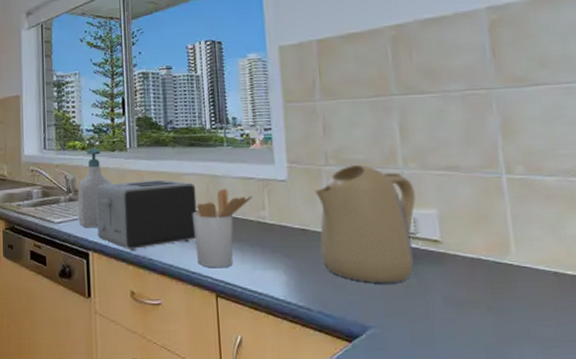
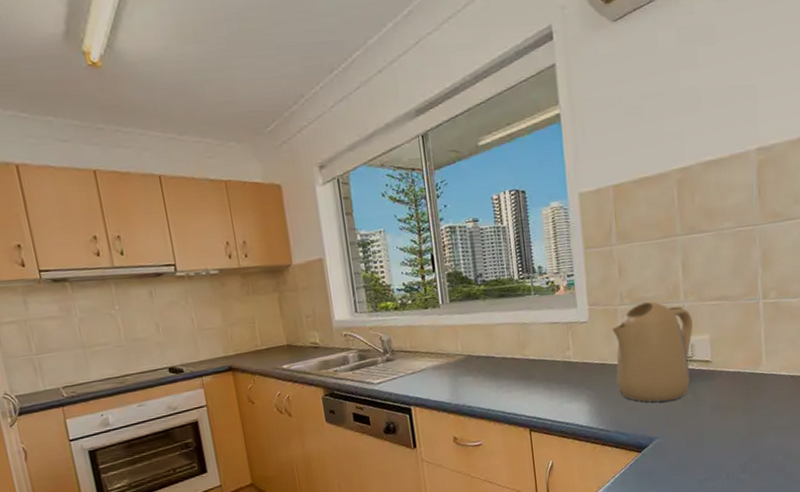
soap bottle: present [78,148,111,229] -> none [394,306,427,386]
toaster: present [96,179,197,252] -> none [412,331,510,402]
utensil holder: present [192,188,253,268] -> none [505,334,559,407]

